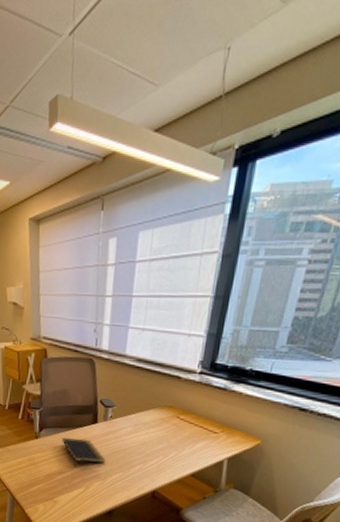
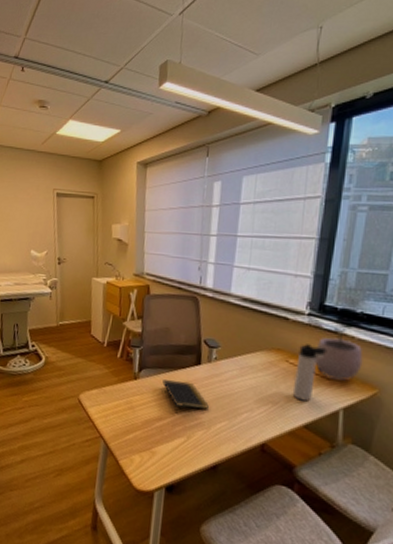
thermos bottle: none [181,401,216,453] -> present [292,344,328,402]
plant pot: none [203,386,249,434] -> present [315,329,363,381]

